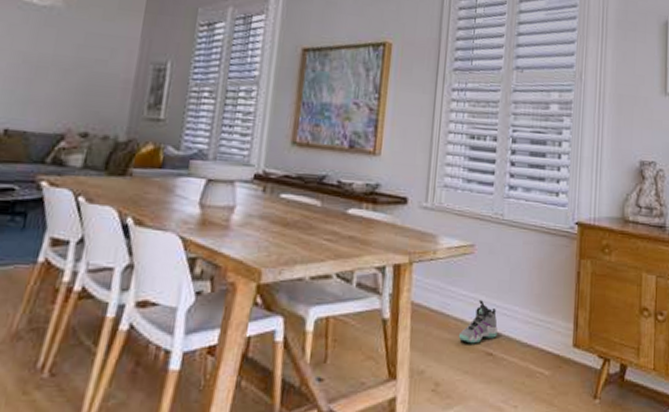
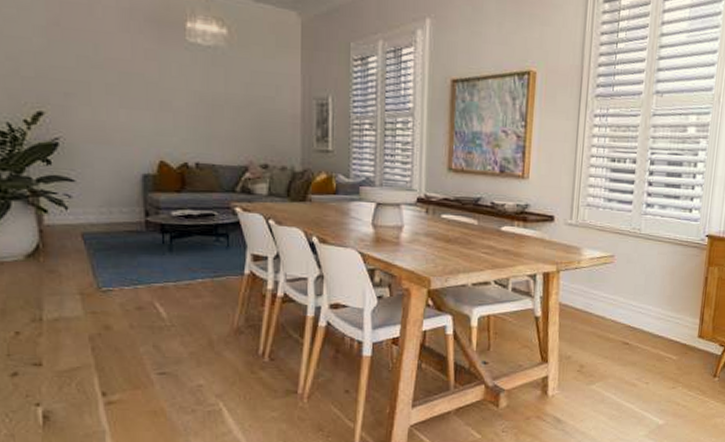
sneaker: present [458,300,498,344] -> none [599,301,633,336]

